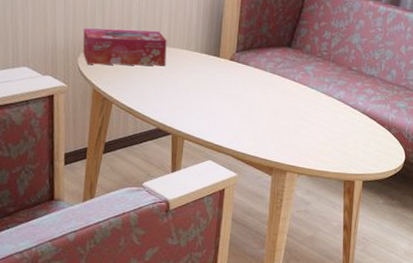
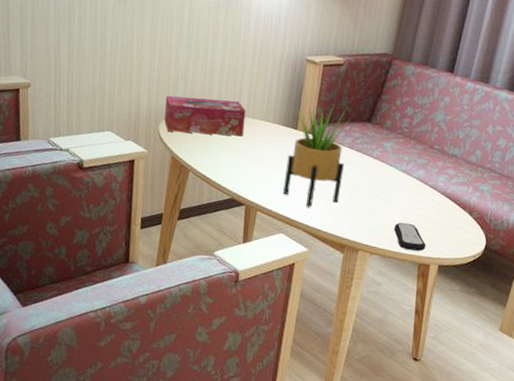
potted plant: none [208,31,270,132] -> present [283,105,349,206]
remote control: none [319,142,350,169] -> present [394,222,426,251]

